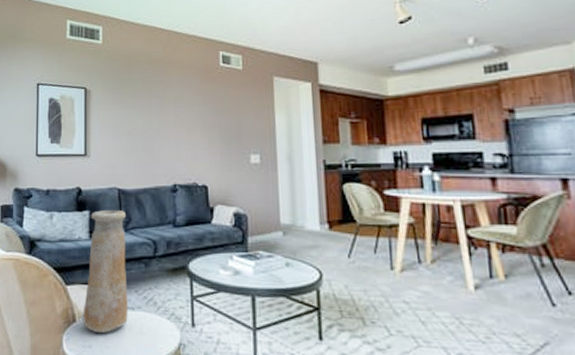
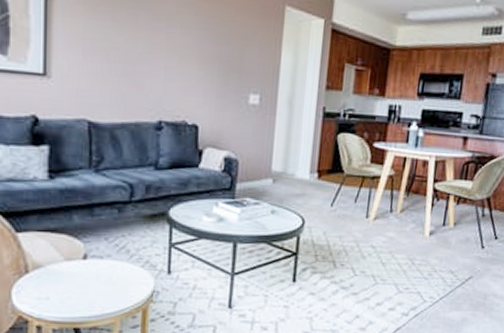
vase: present [83,209,128,333] -> none [38,145,98,283]

